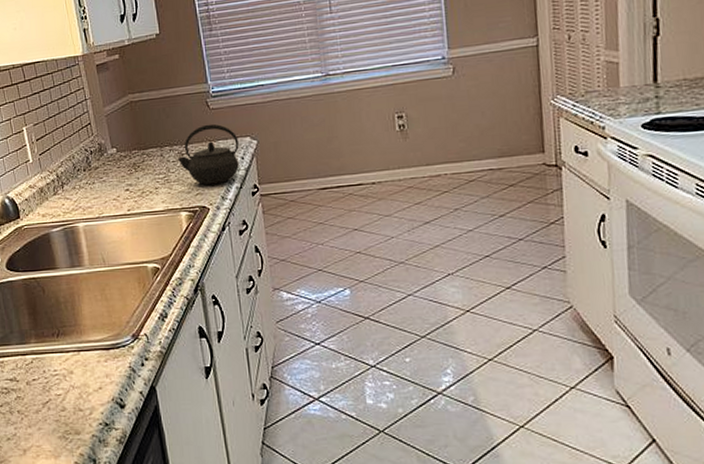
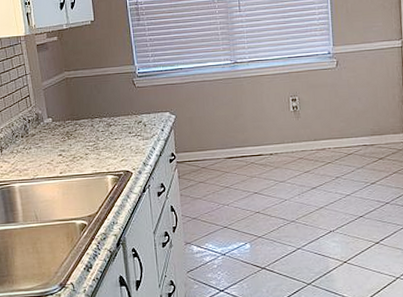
kettle: present [177,123,239,185] -> none [105,100,160,153]

